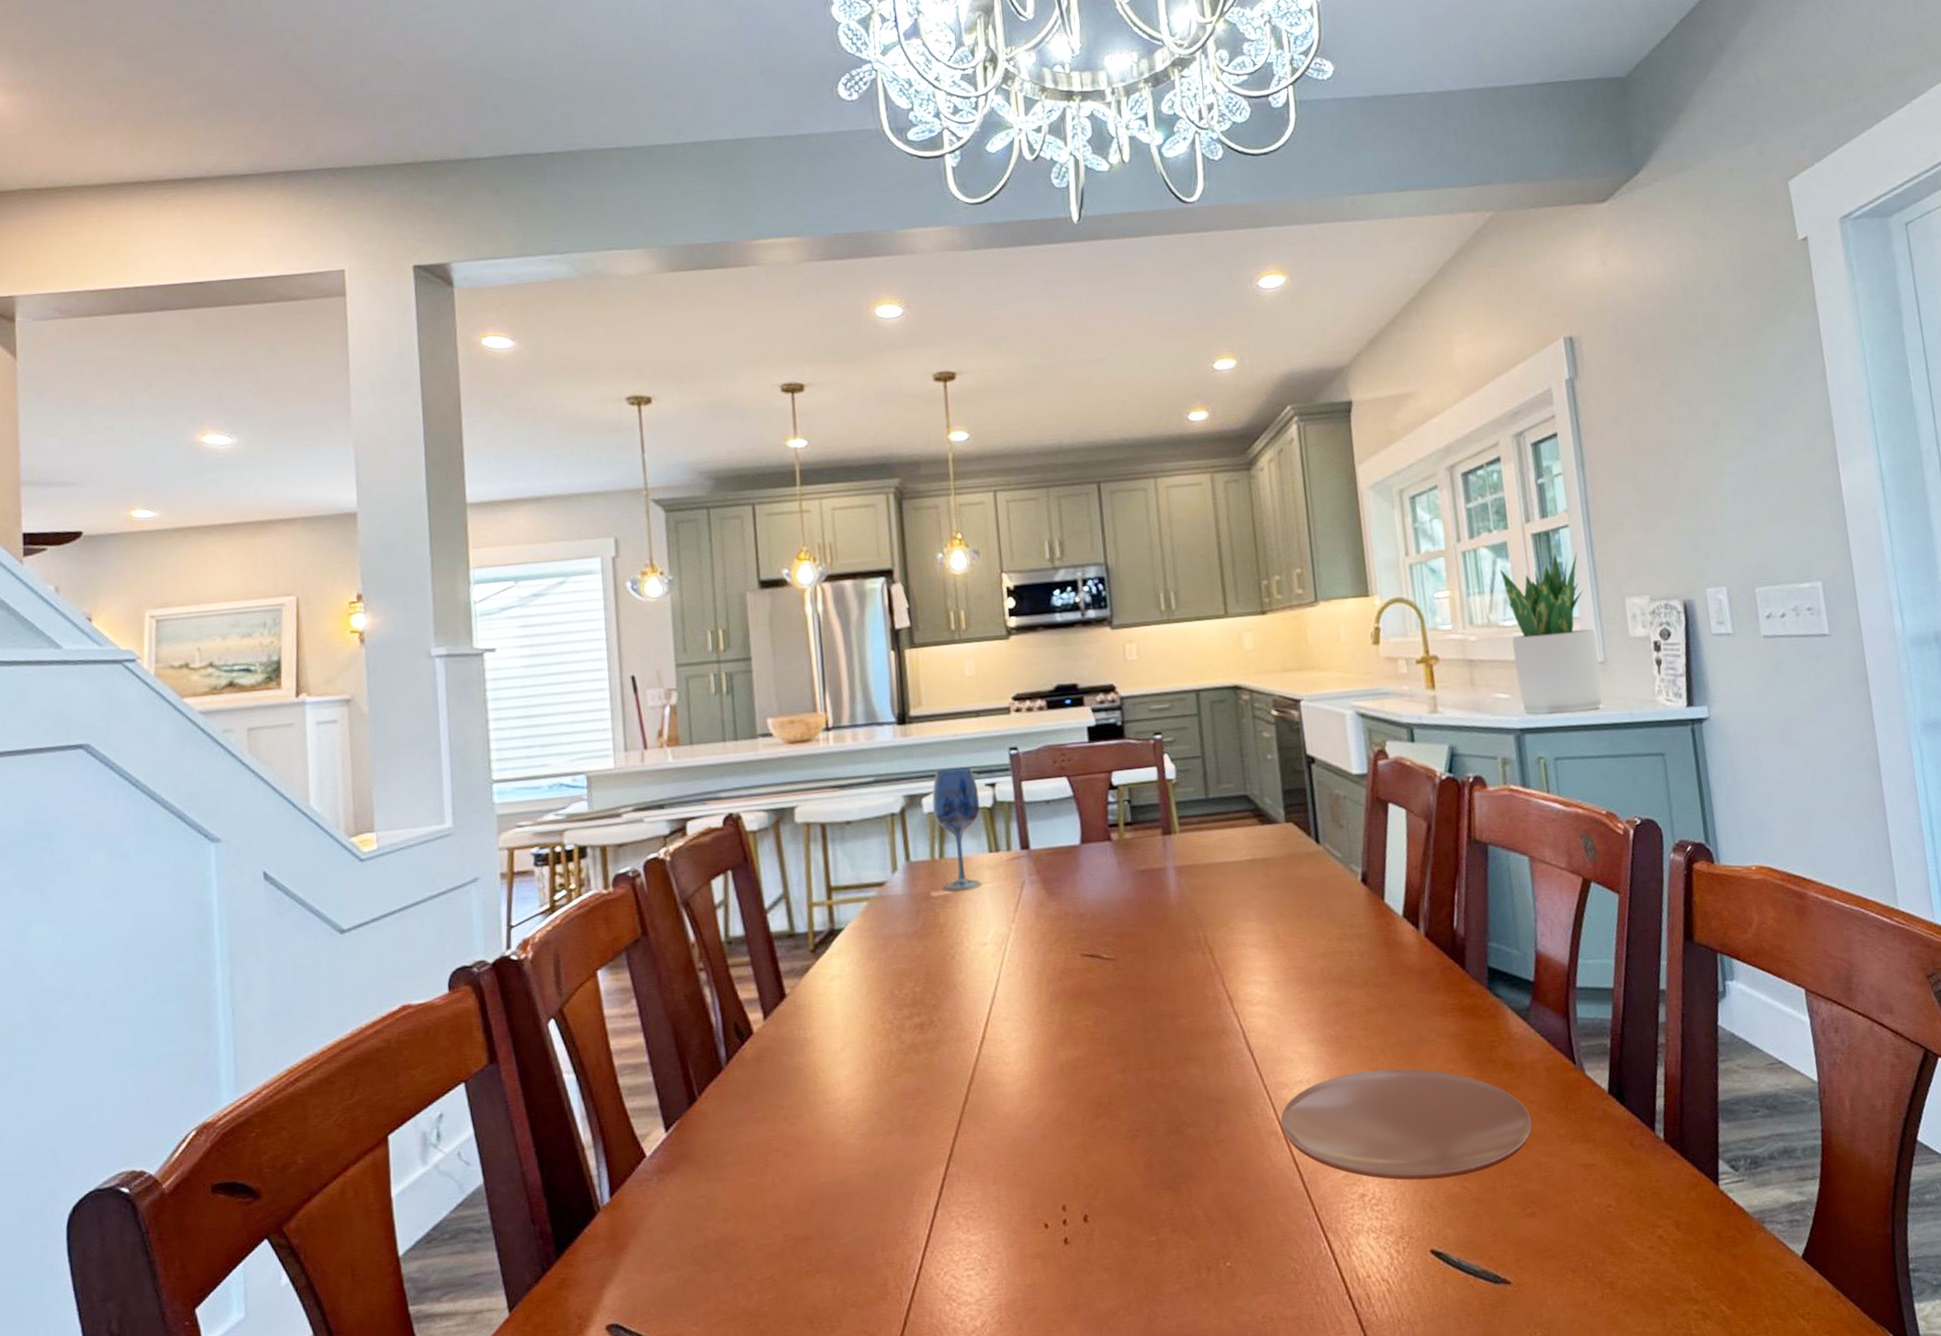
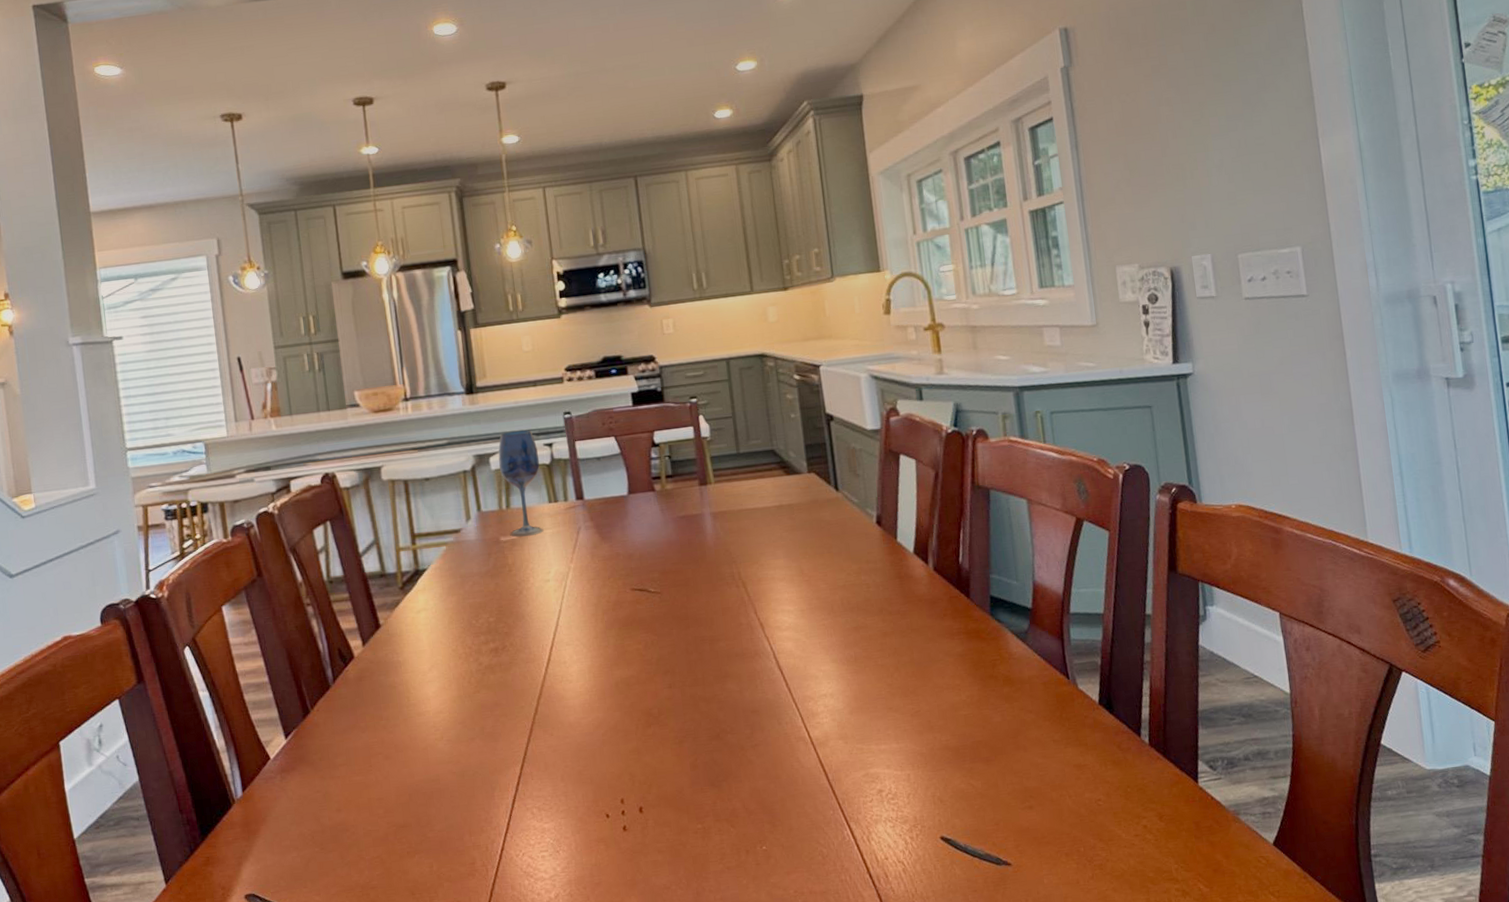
plate: present [1280,1068,1532,1181] -> none [807,684,1030,779]
planter: present [1499,552,1602,715] -> none [999,226,1094,374]

